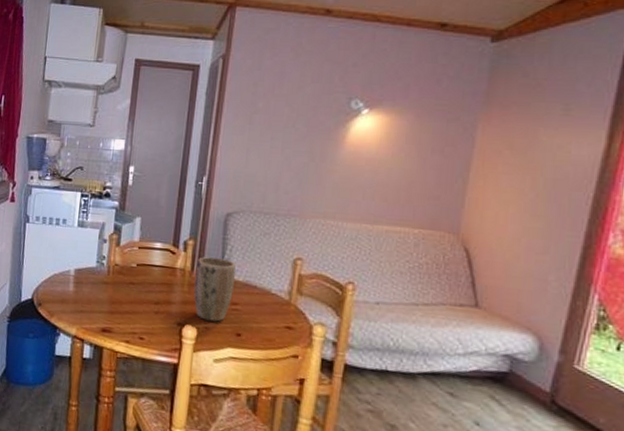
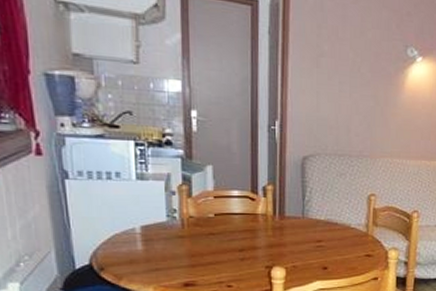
plant pot: present [193,257,236,322] -> none [278,199,316,260]

